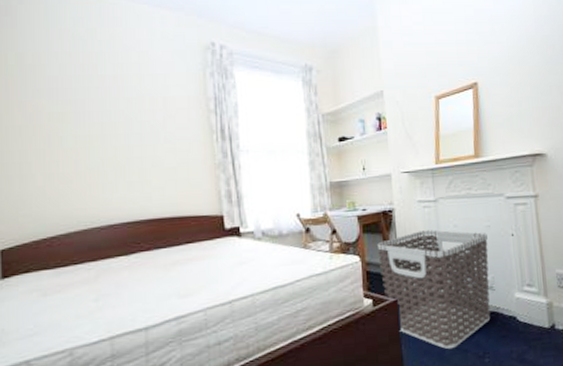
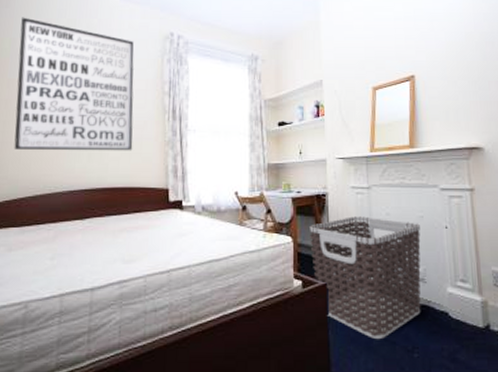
wall art: none [28,27,179,183] -> present [14,17,134,151]

